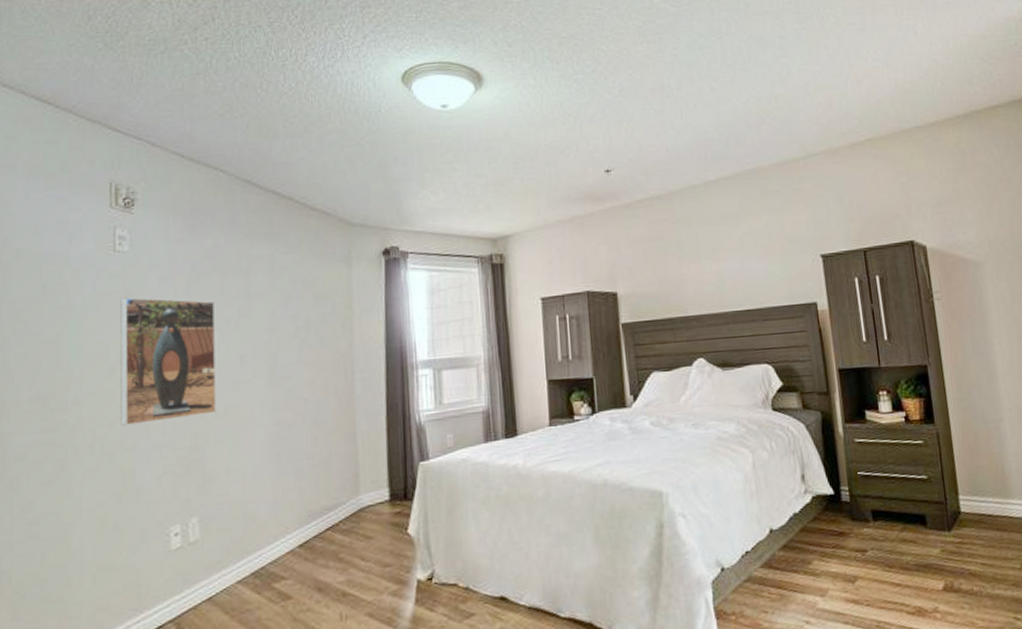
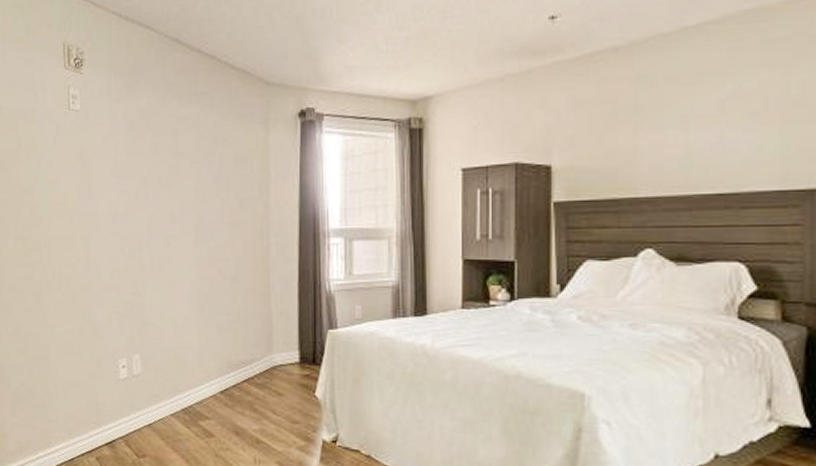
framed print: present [120,297,216,427] -> none [75,153,152,269]

